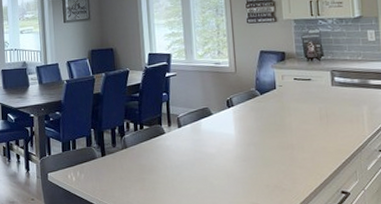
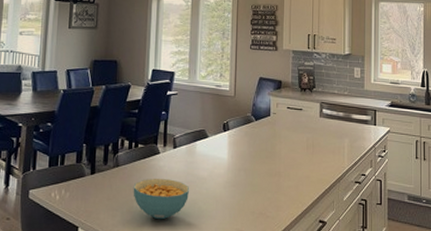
cereal bowl: none [143,156,199,196] -> present [133,178,189,220]

